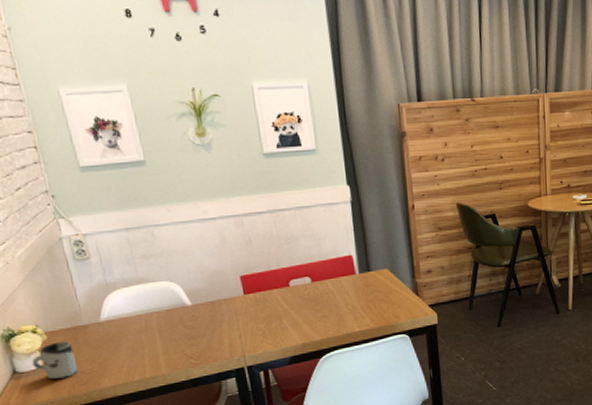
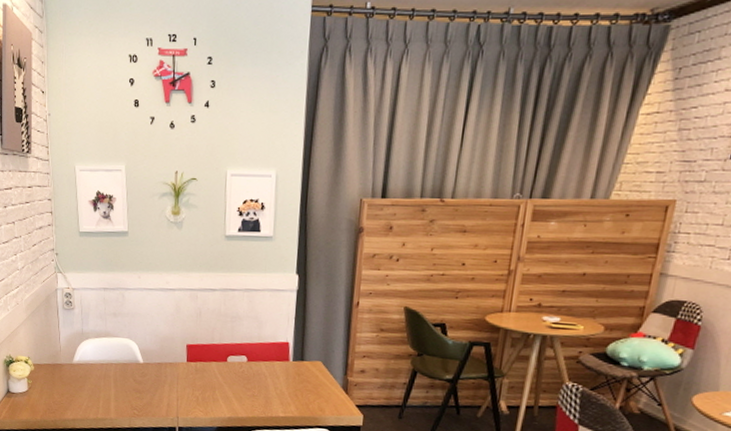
cup: present [32,341,77,381] -> none [21,373,50,405]

